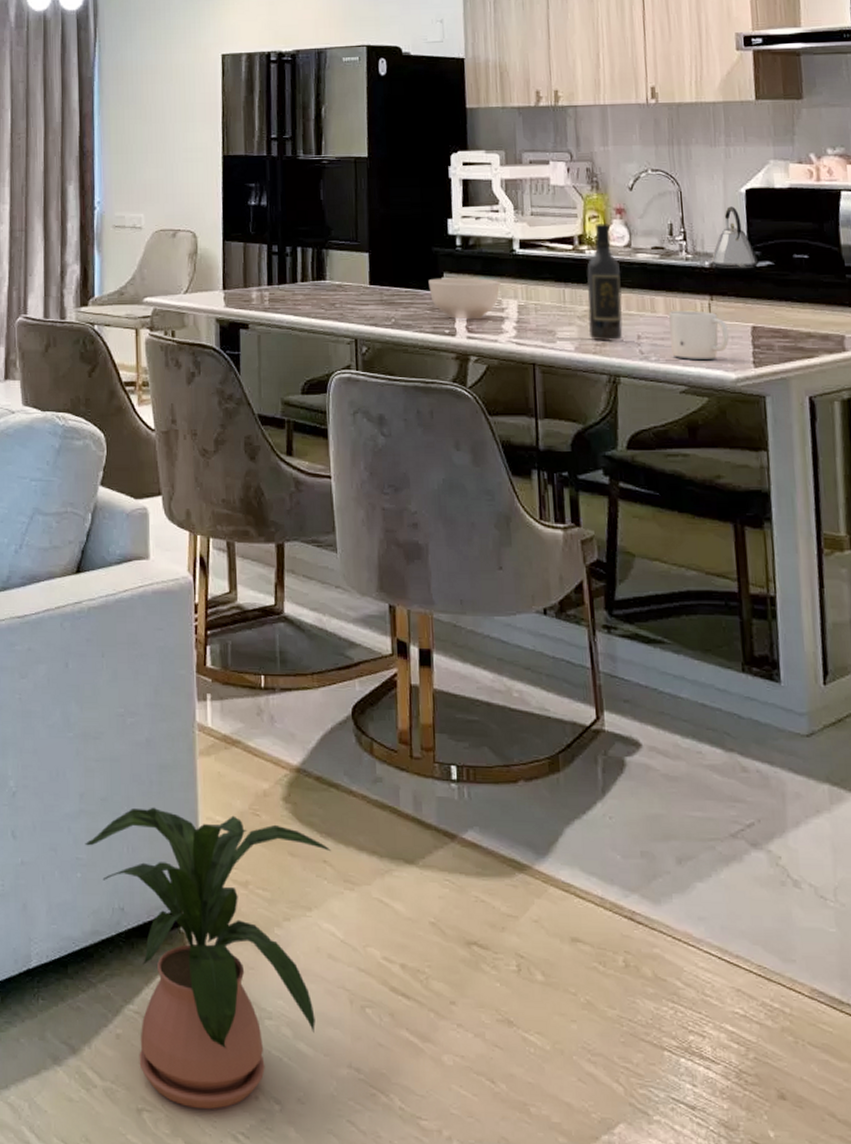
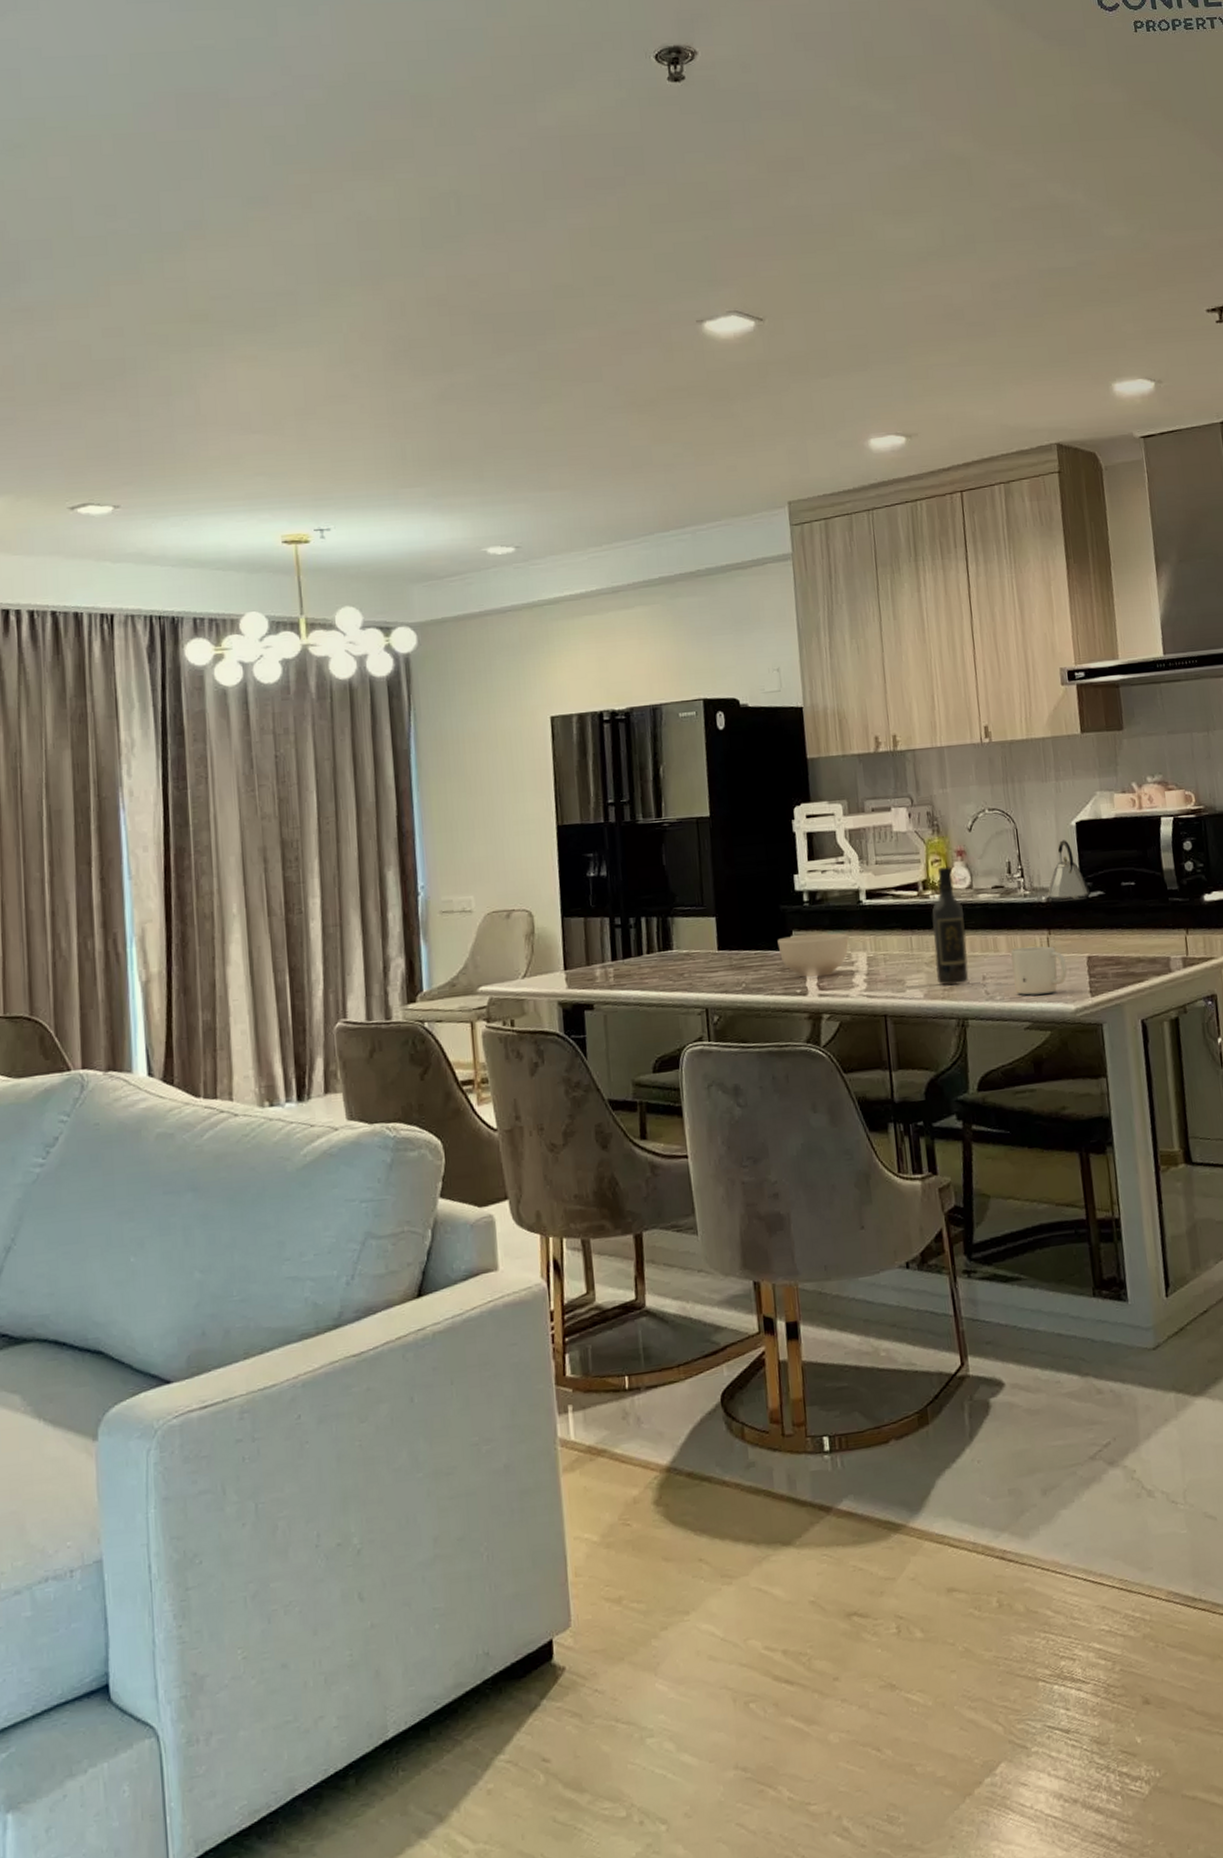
house plant: present [85,807,331,1110] -> none [442,1530,706,1850]

